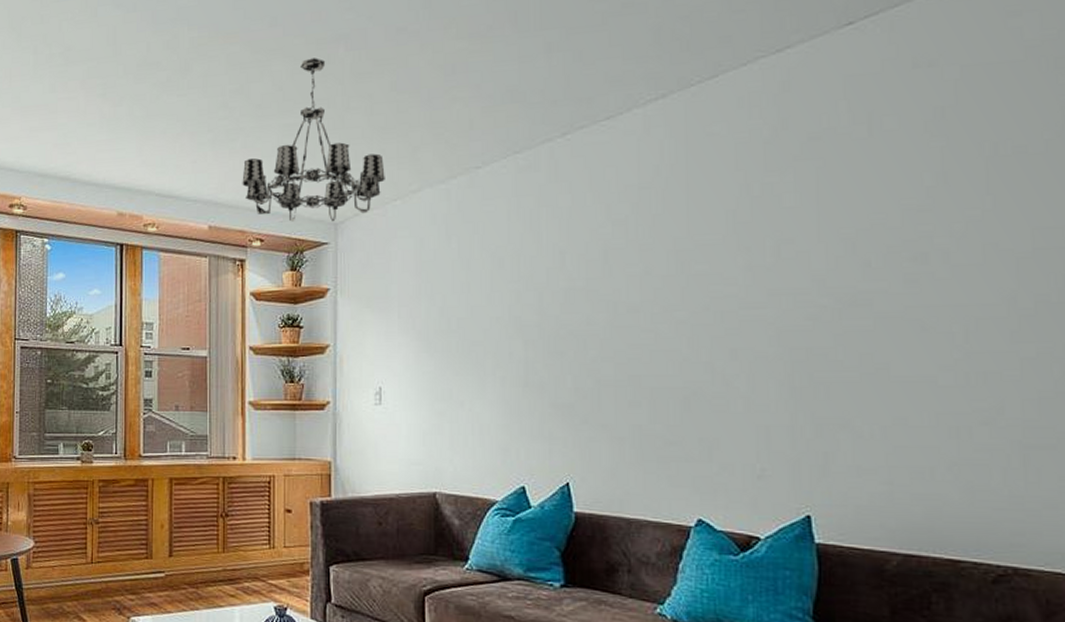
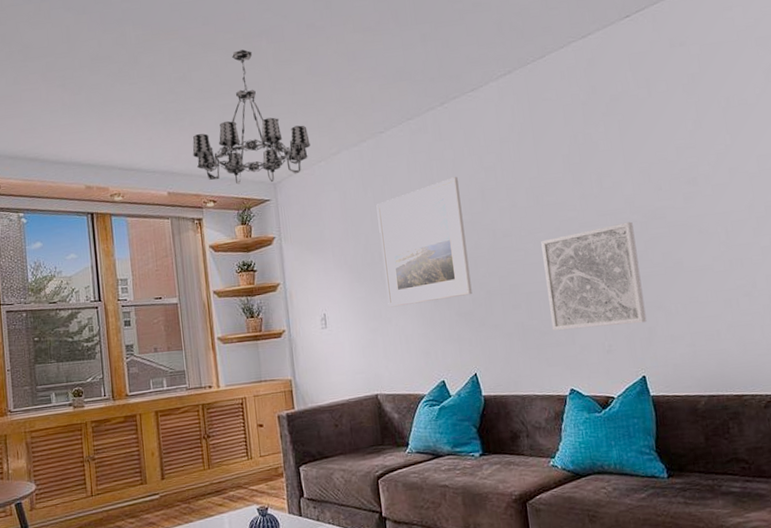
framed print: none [461,230,576,388] -> present [376,177,472,308]
wall art: none [680,306,823,445] -> present [541,221,647,331]

